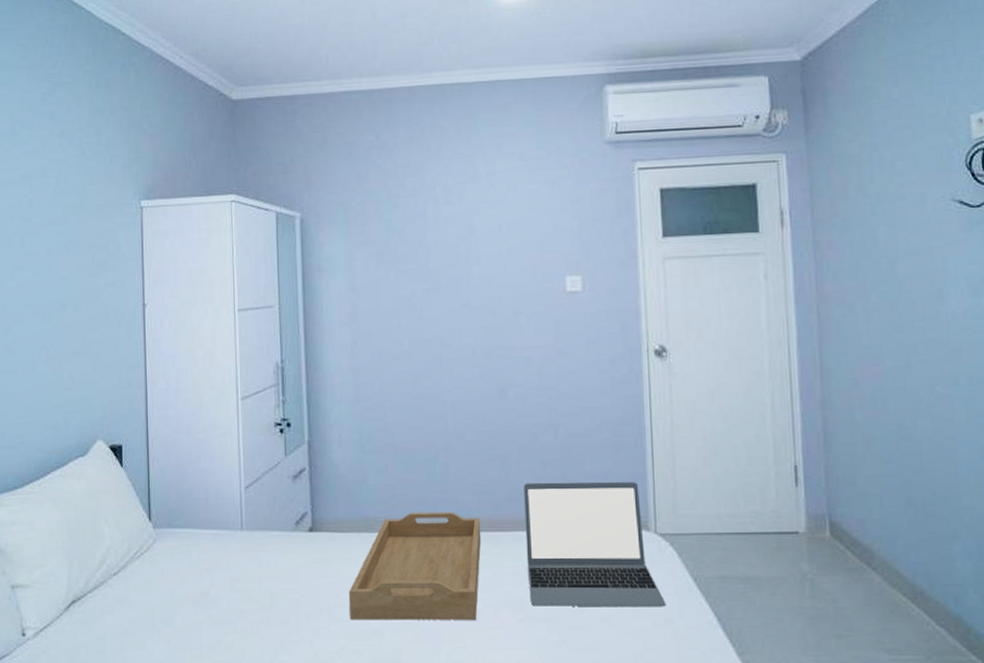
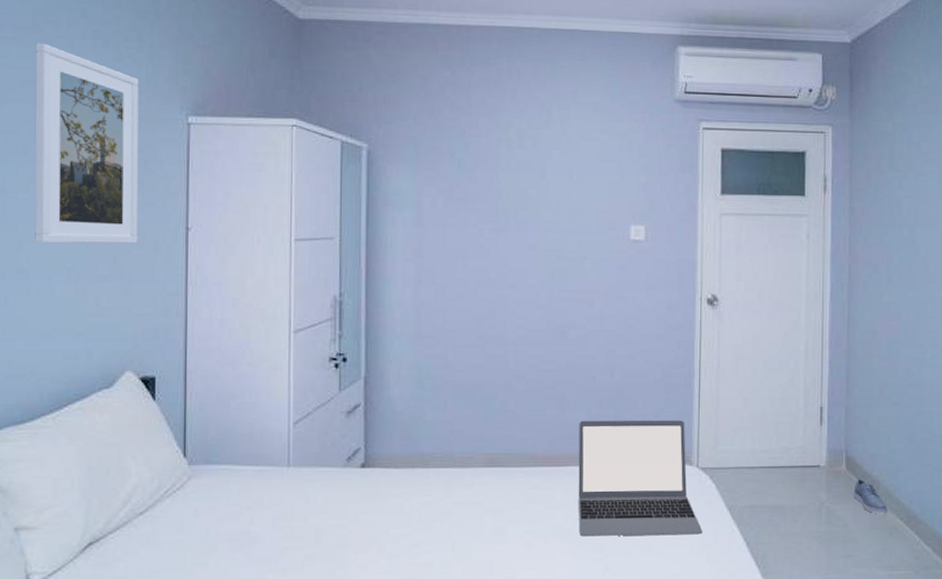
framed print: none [15,146,103,326] -> present [34,43,139,244]
serving tray: present [349,511,482,620] -> none [400,447,536,555]
shoe: none [842,547,886,588] -> present [854,479,888,514]

